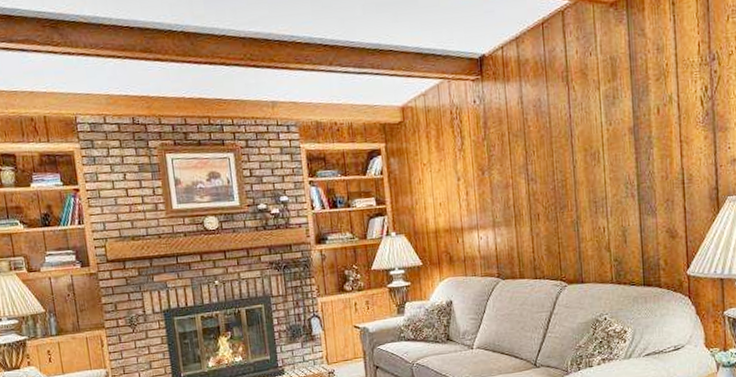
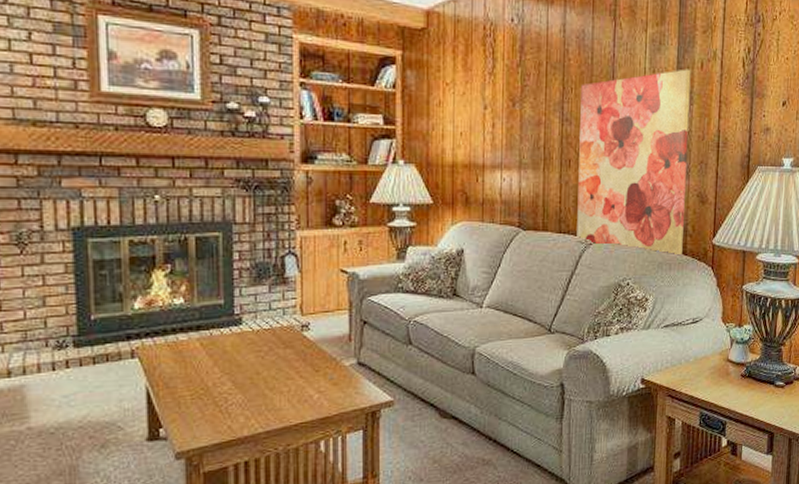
wall art: none [542,116,657,288] -> present [577,69,691,254]

